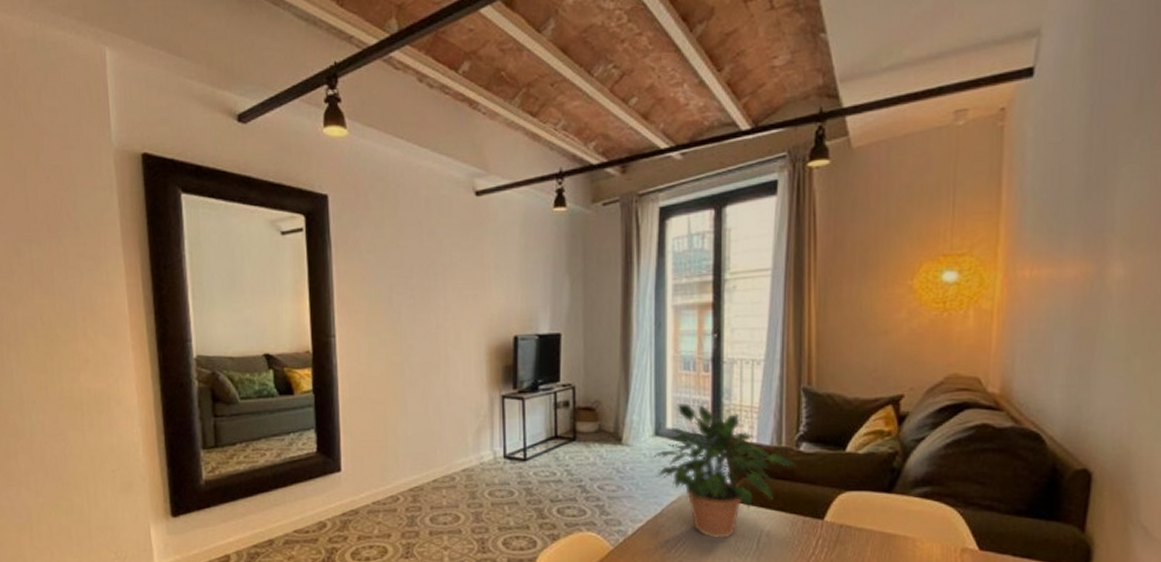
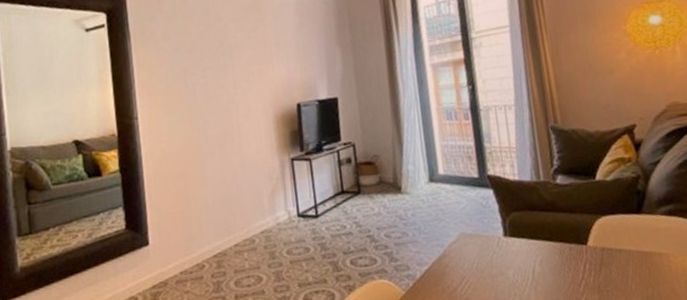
potted plant: present [650,403,796,540] -> none [428,148,556,274]

